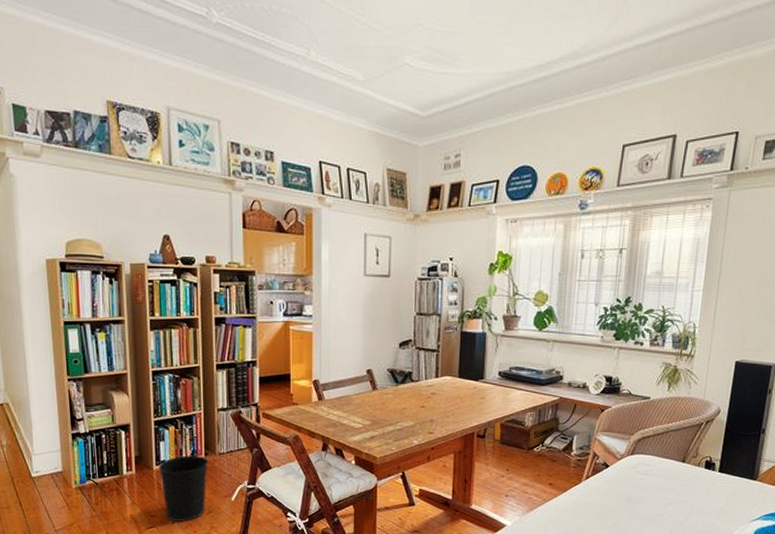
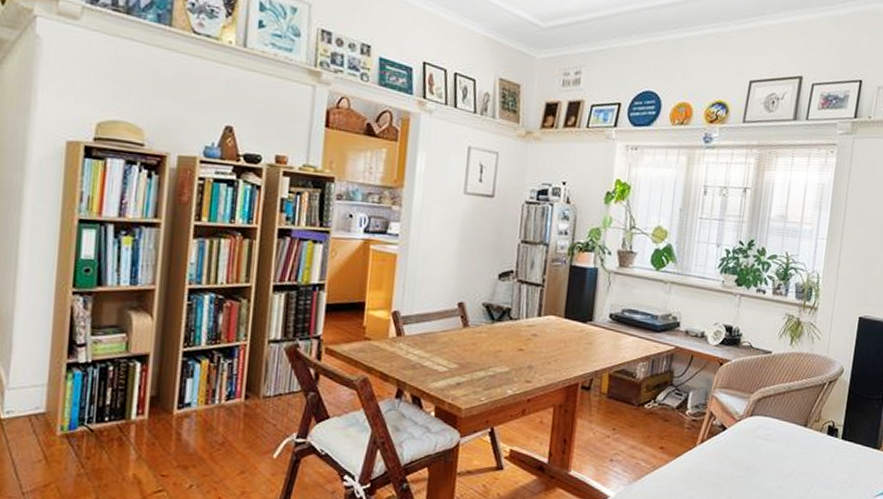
wastebasket: present [158,455,209,522] -> none [180,397,249,484]

